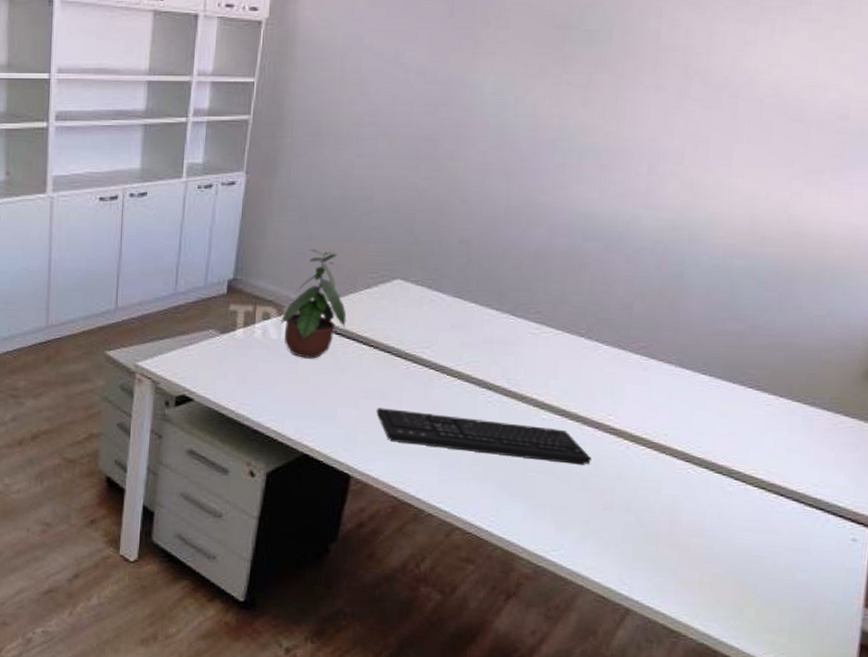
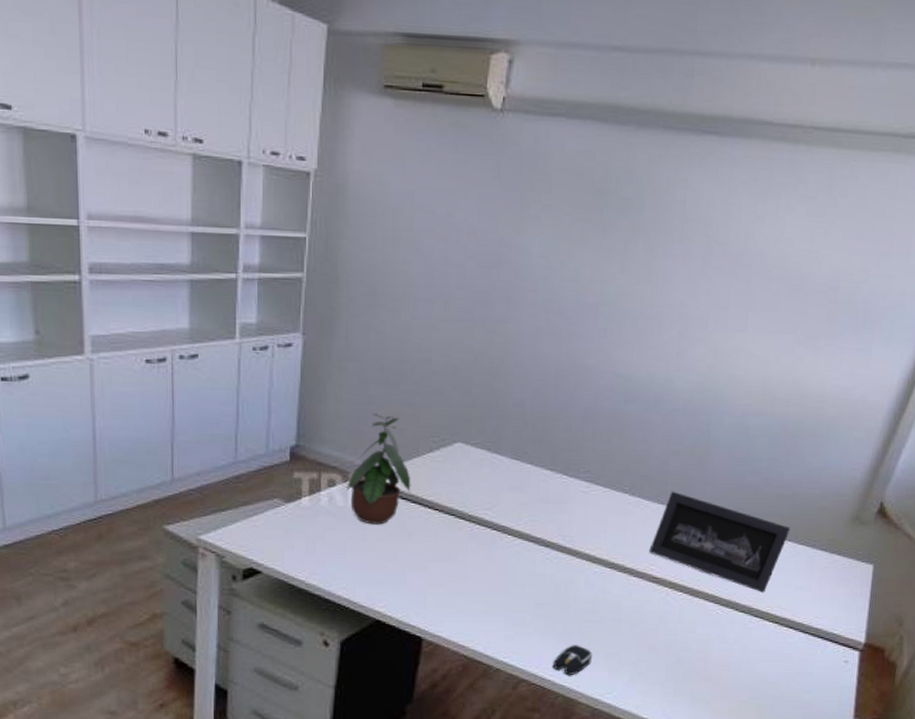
keyboard: present [376,408,591,465] -> none [444,570,638,613]
computer mouse: none [491,495,537,527] -> present [552,645,593,675]
picture frame: none [607,336,783,454] -> present [649,491,791,594]

